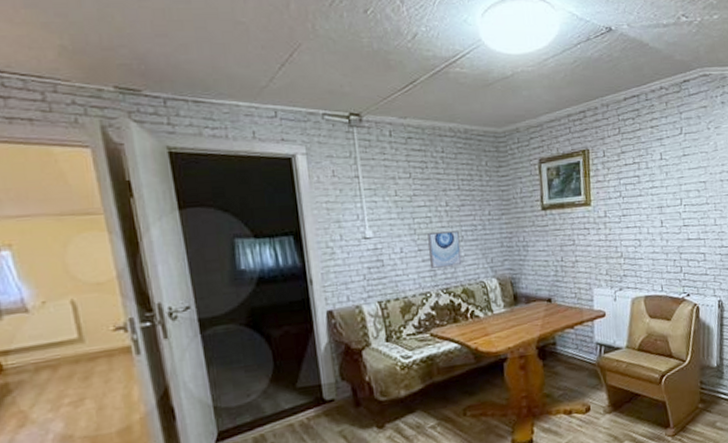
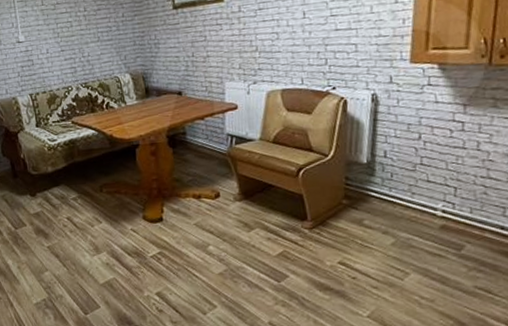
wall art: present [427,231,462,268] -> none [69,32,99,66]

